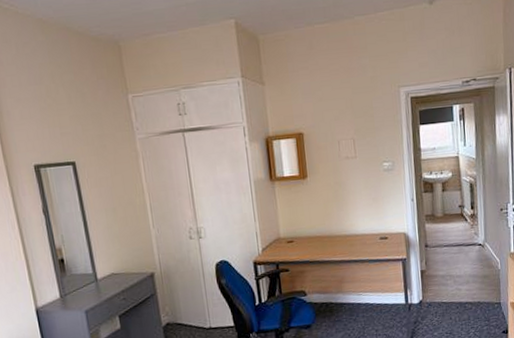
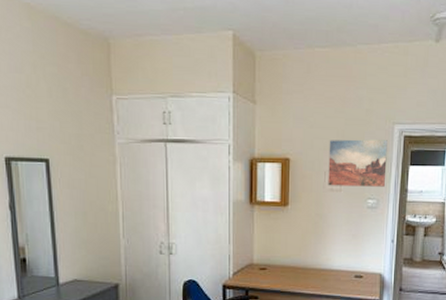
wall art: none [339,103,398,155] -> present [328,139,387,187]

